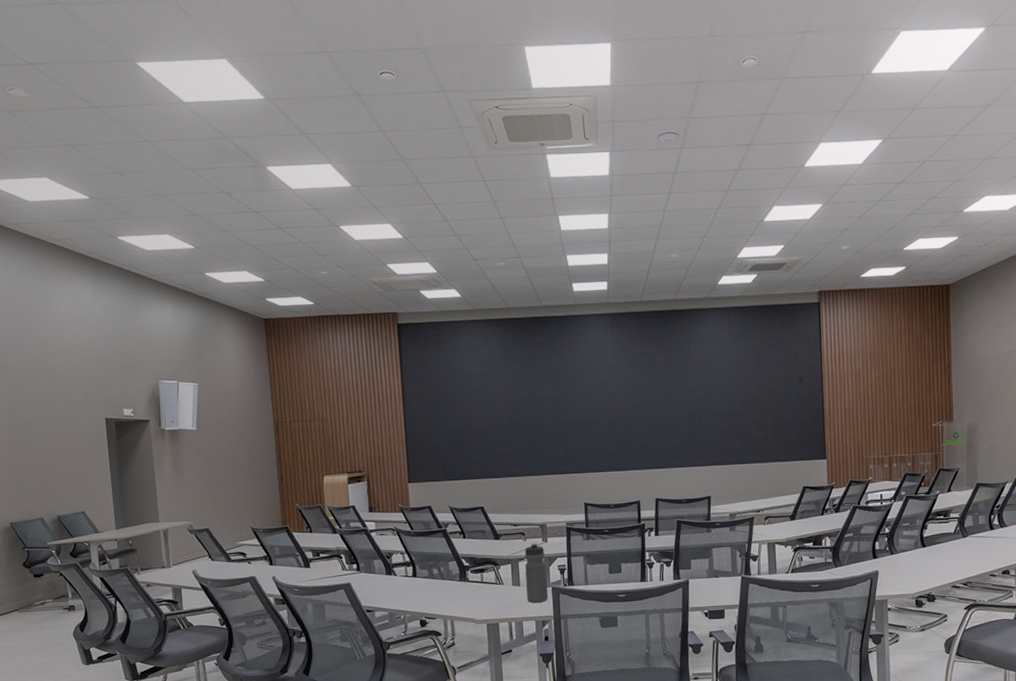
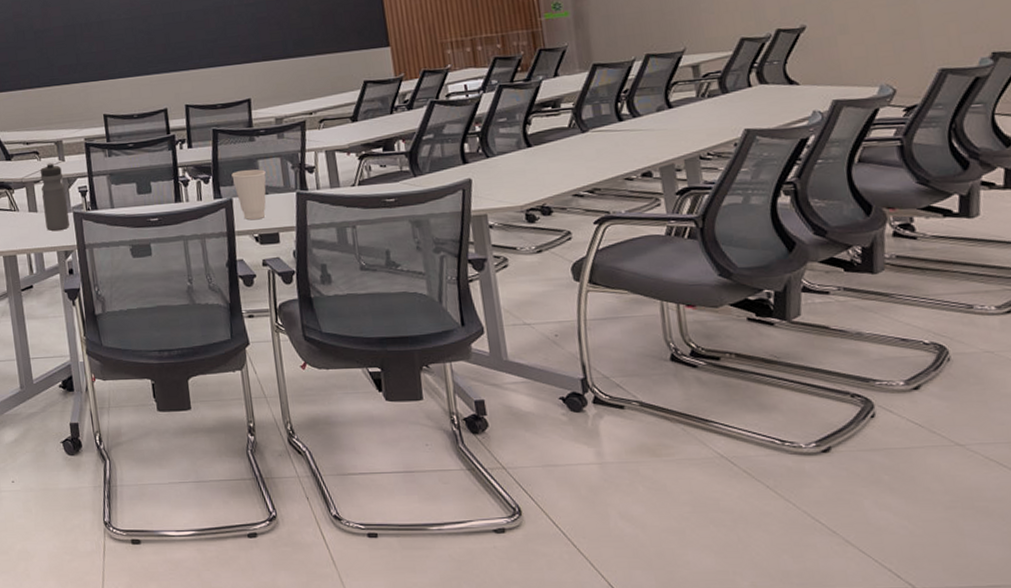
cup: none [690,556,718,599] -> present [231,169,266,220]

